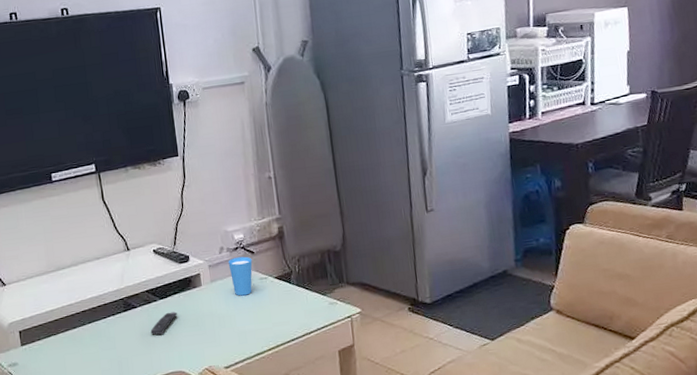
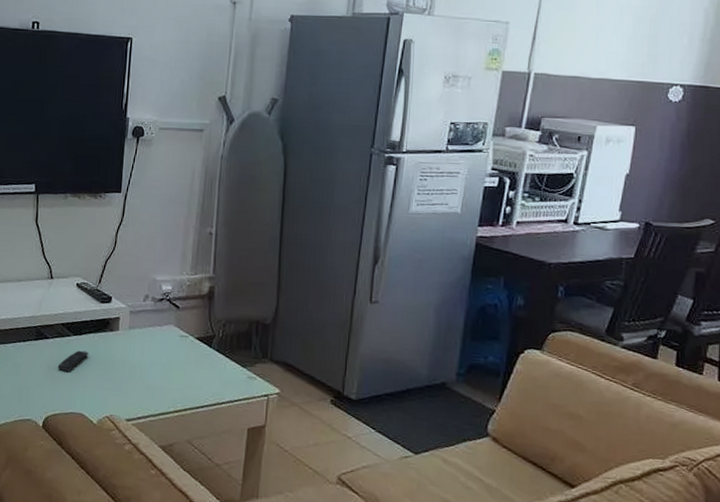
cup: present [228,256,253,296] -> none [150,308,176,350]

